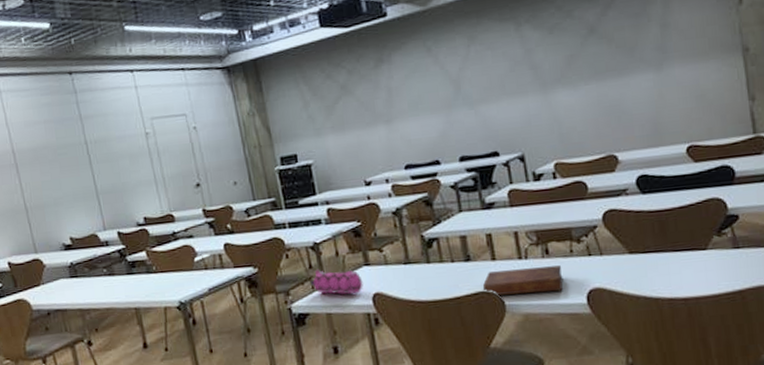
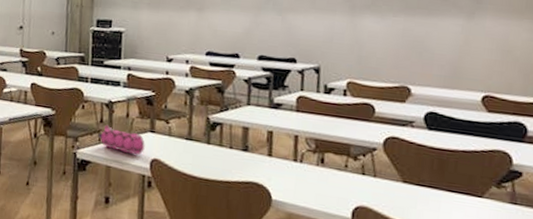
bible: present [482,265,564,296] -> none [253,166,333,201]

